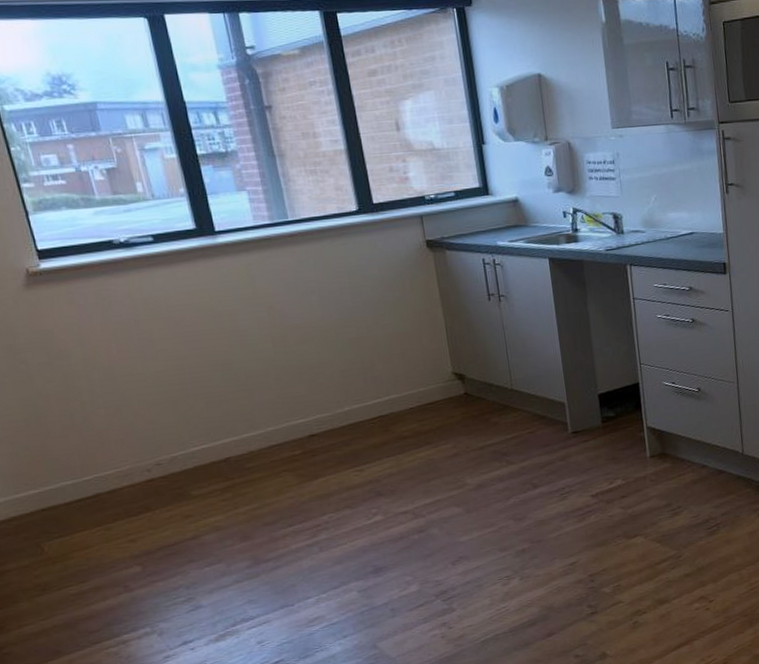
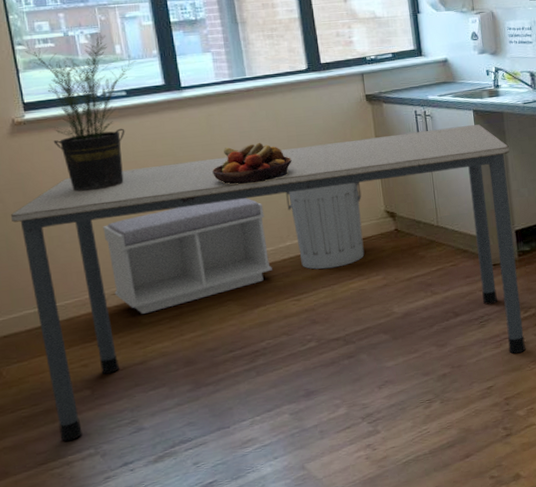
potted plant: none [22,169,161,352] -> present [16,34,136,192]
dining table: none [35,274,611,620] -> present [10,124,526,441]
bench: none [139,358,330,486] -> present [103,198,272,314]
fruit bowl: none [257,296,346,343] -> present [212,143,292,184]
trash can: none [341,340,432,437] -> present [286,182,365,270]

